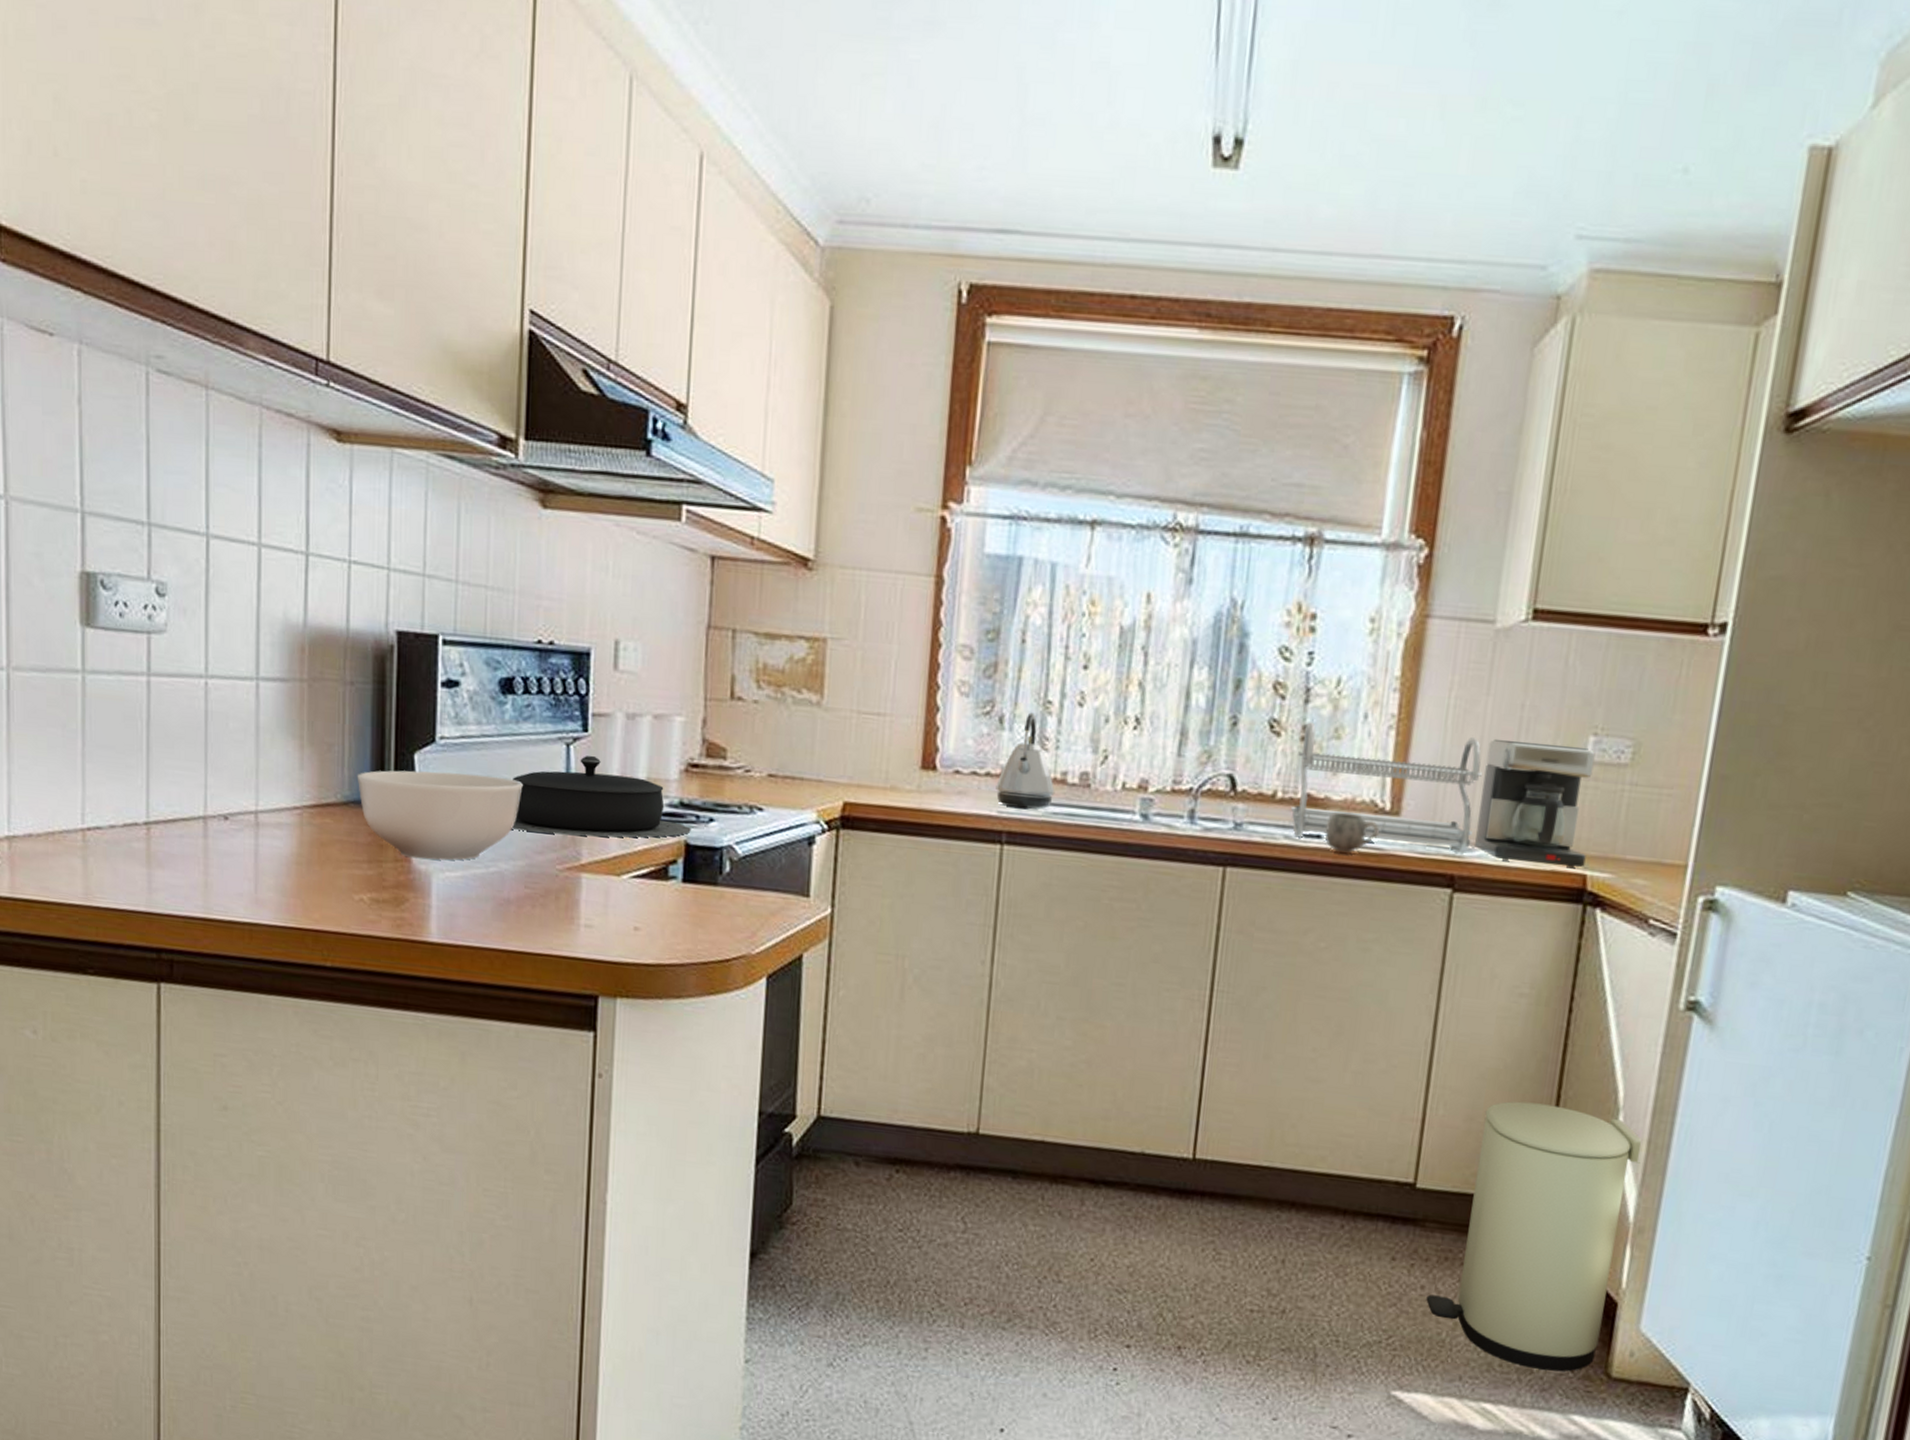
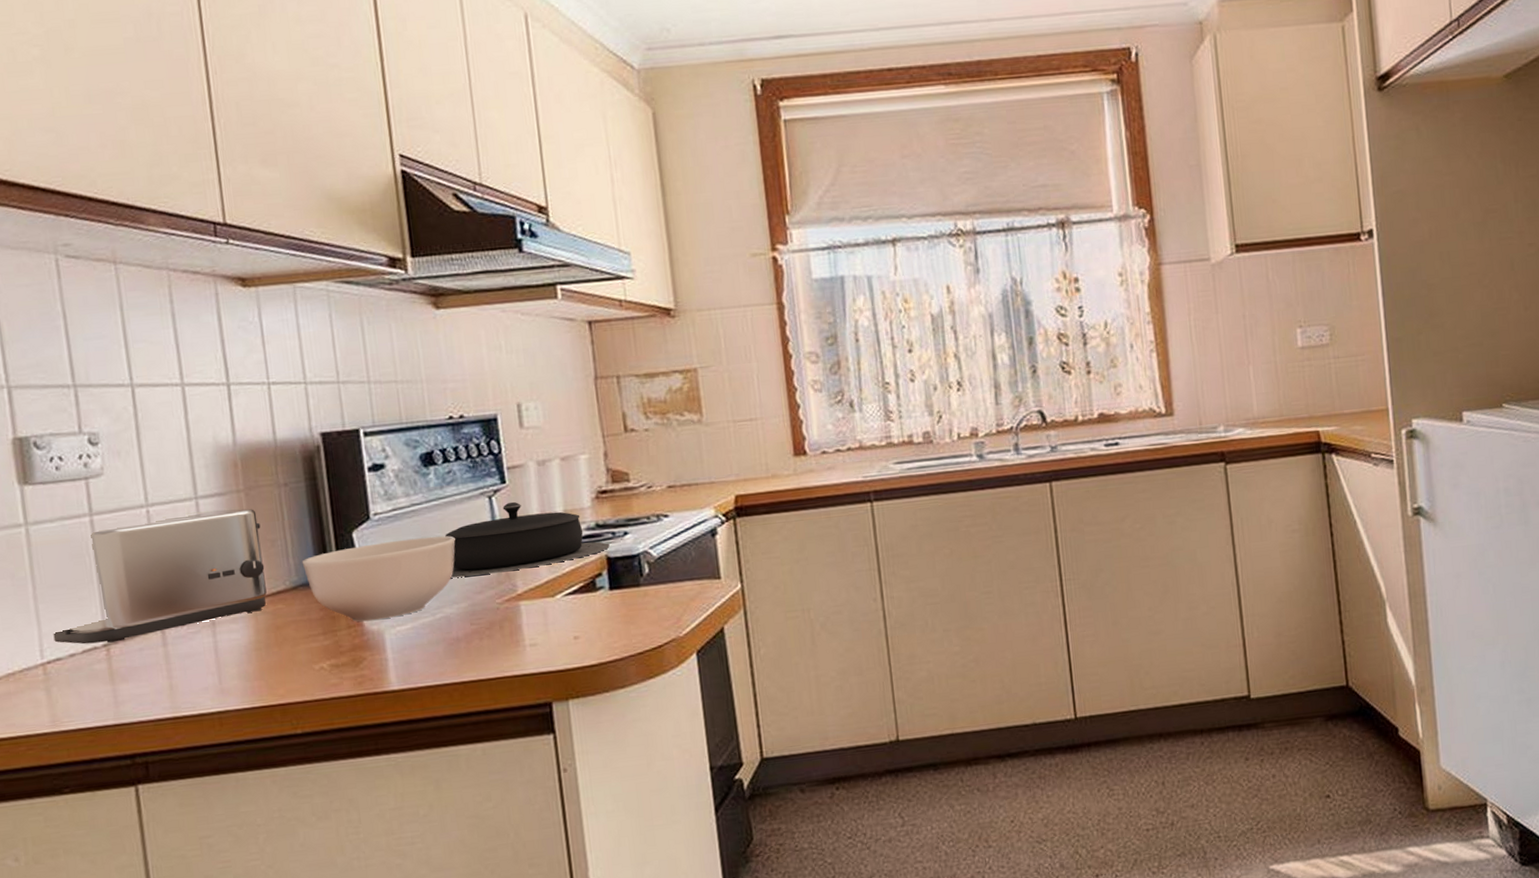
toaster: none [96,693,320,823] -> present [53,508,267,645]
kettle: present [995,712,1055,810] -> none [857,394,906,471]
dish rack: present [1290,722,1482,855] -> none [1087,346,1230,448]
mug: present [1324,811,1379,853] -> none [1120,420,1161,453]
pedal bin: present [1426,1101,1641,1371] -> none [1278,609,1414,819]
coffee maker: present [1475,738,1596,868] -> none [1226,338,1316,433]

